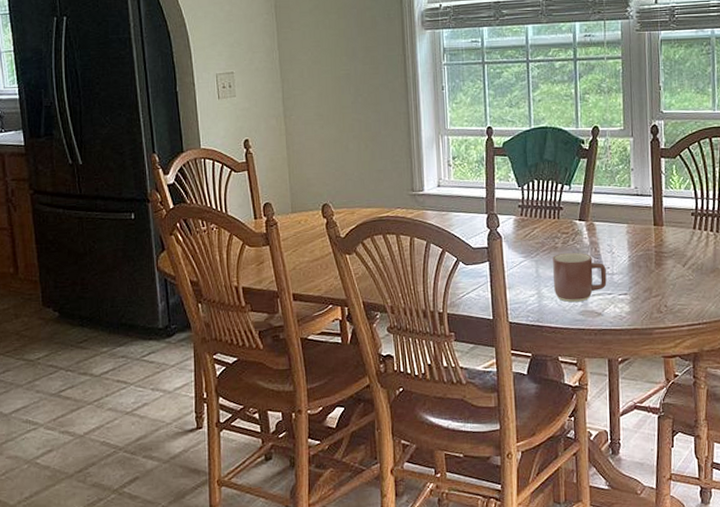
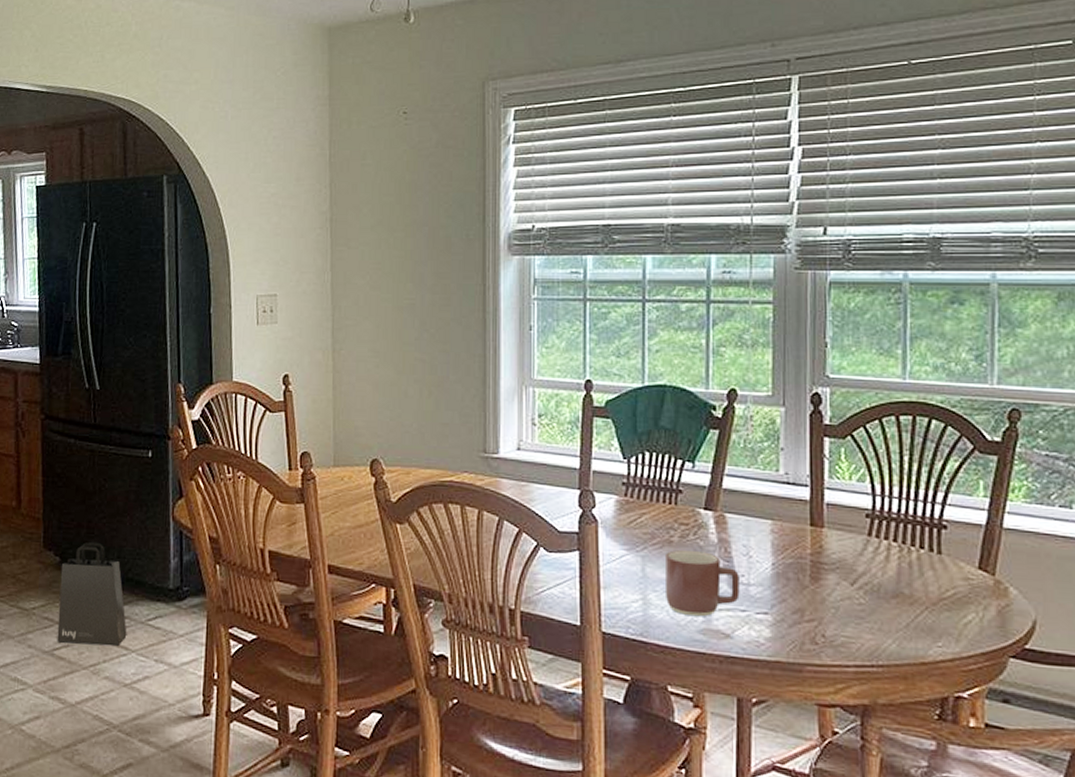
shopping bag: none [60,296,125,385] -> present [57,541,127,646]

